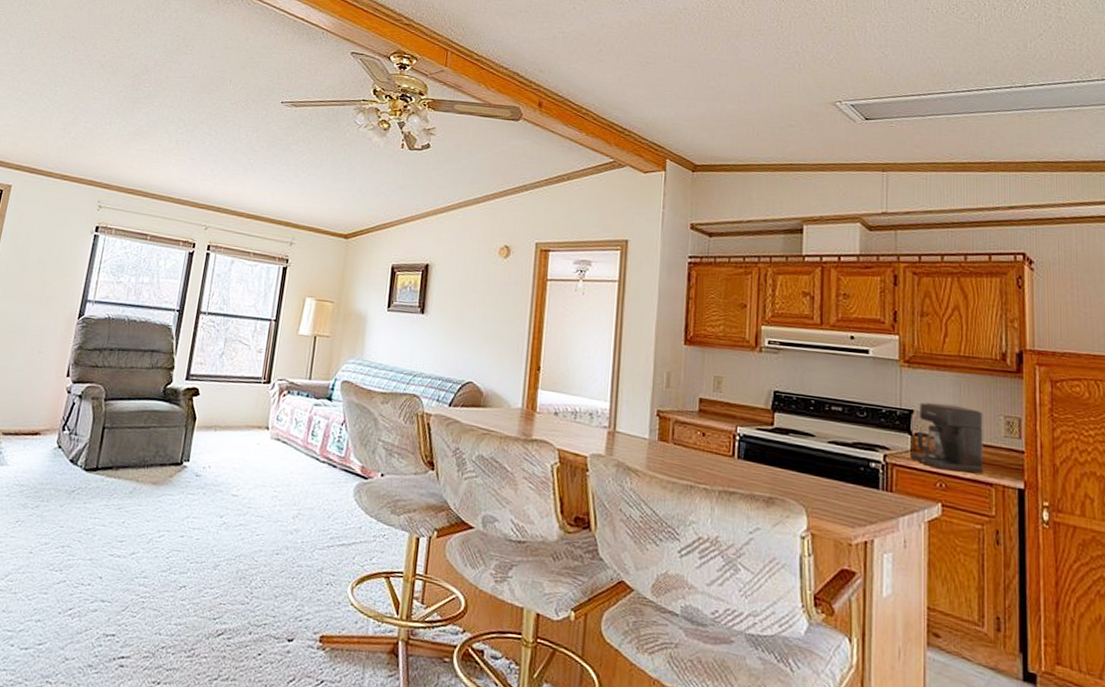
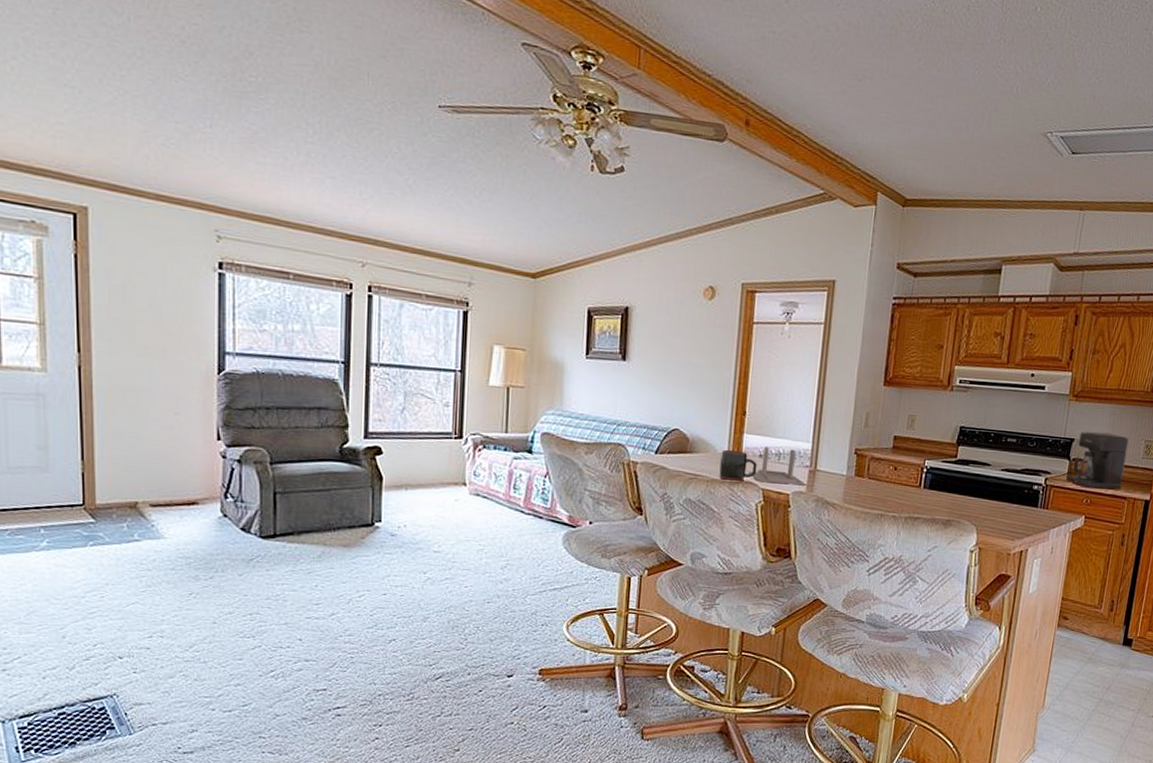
mug: none [513,405,553,440] -> present [719,449,758,481]
napkin holder: none [543,404,606,449] -> present [749,447,807,486]

